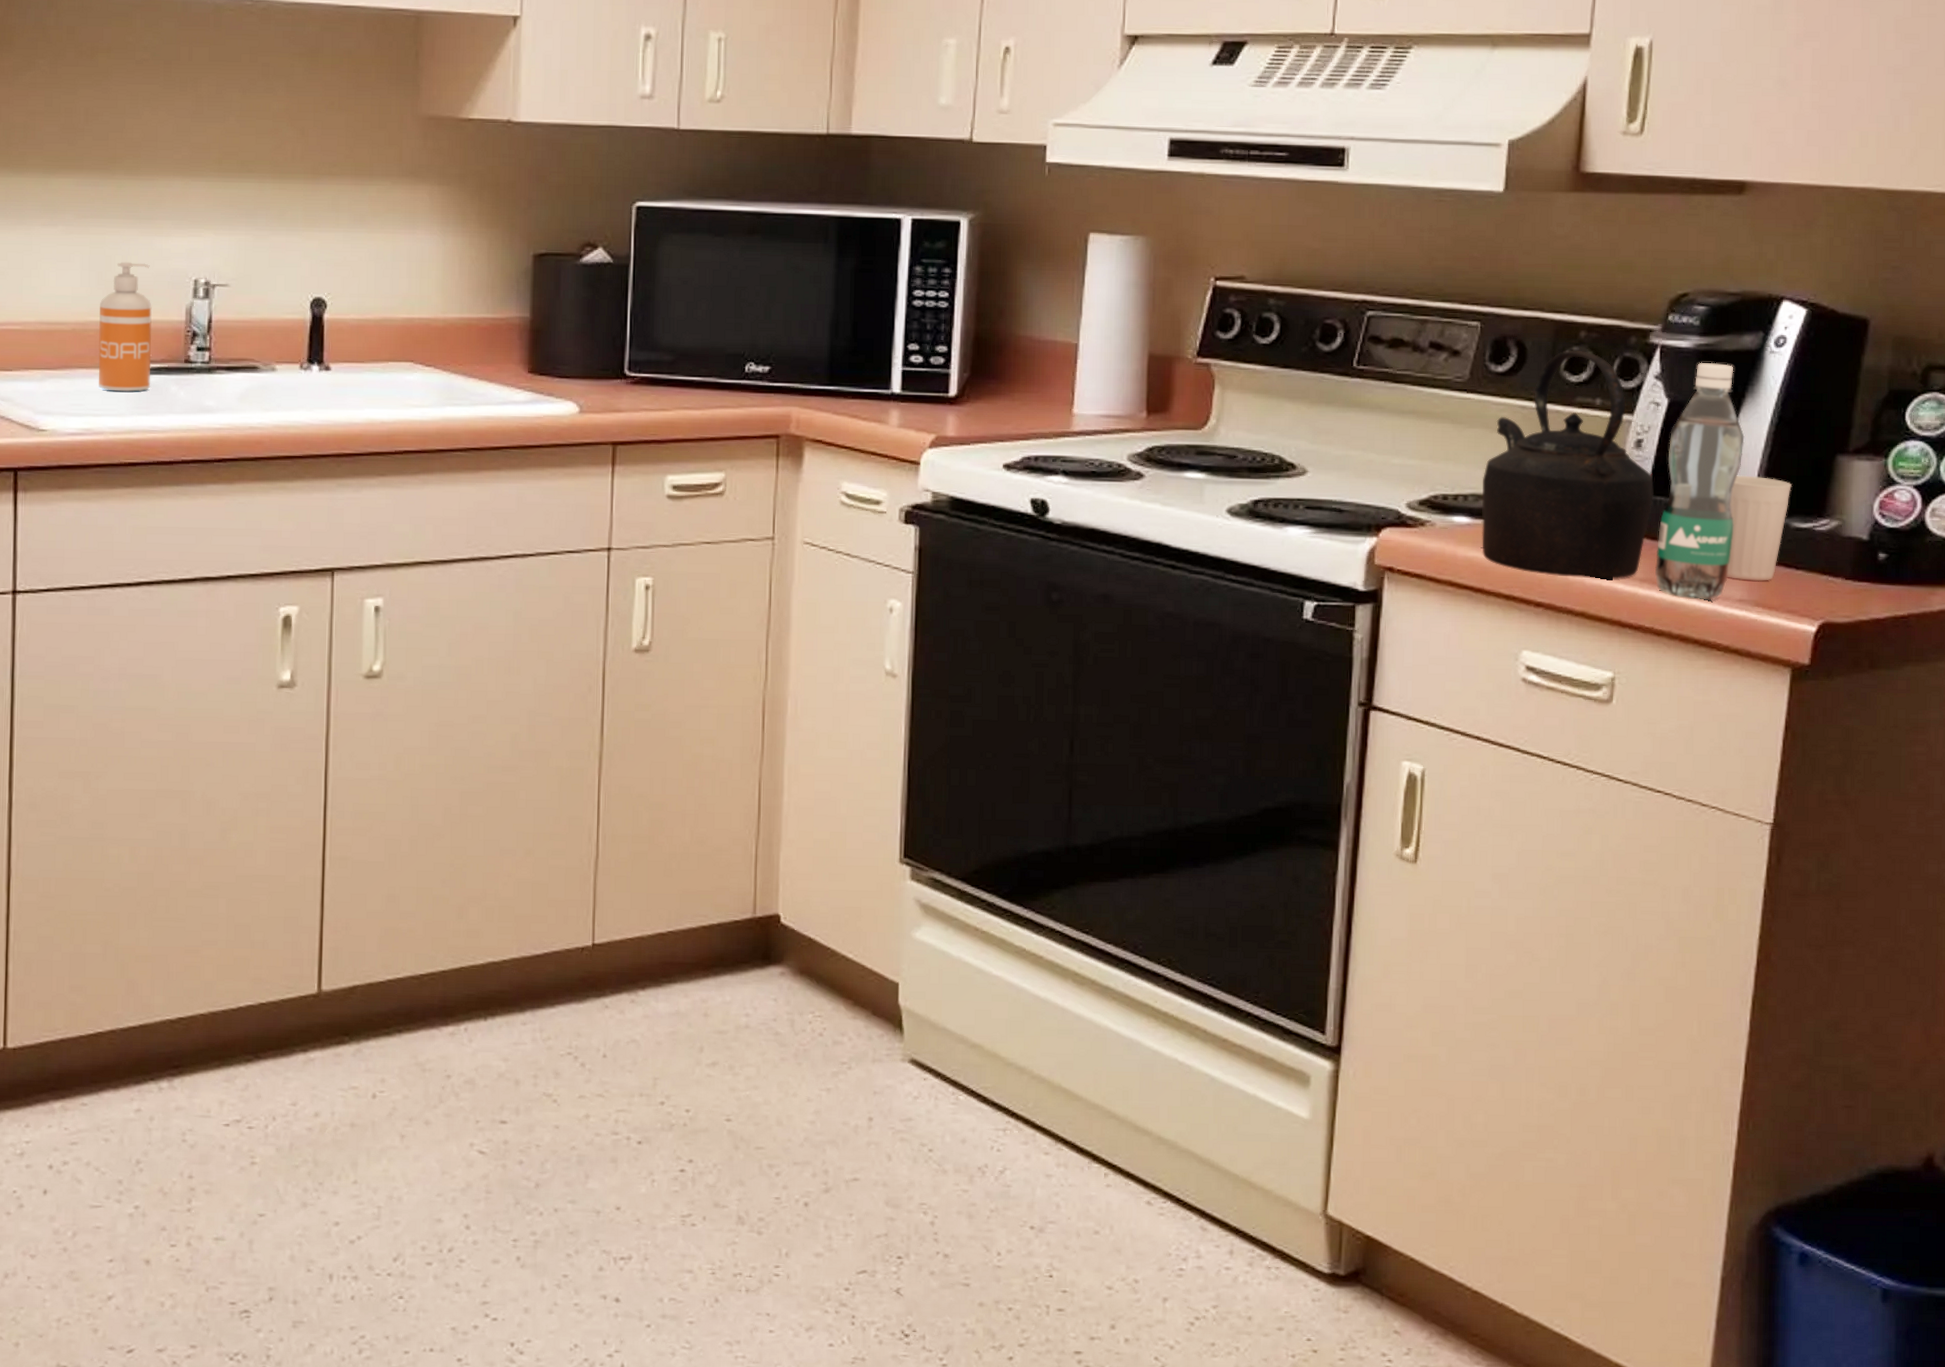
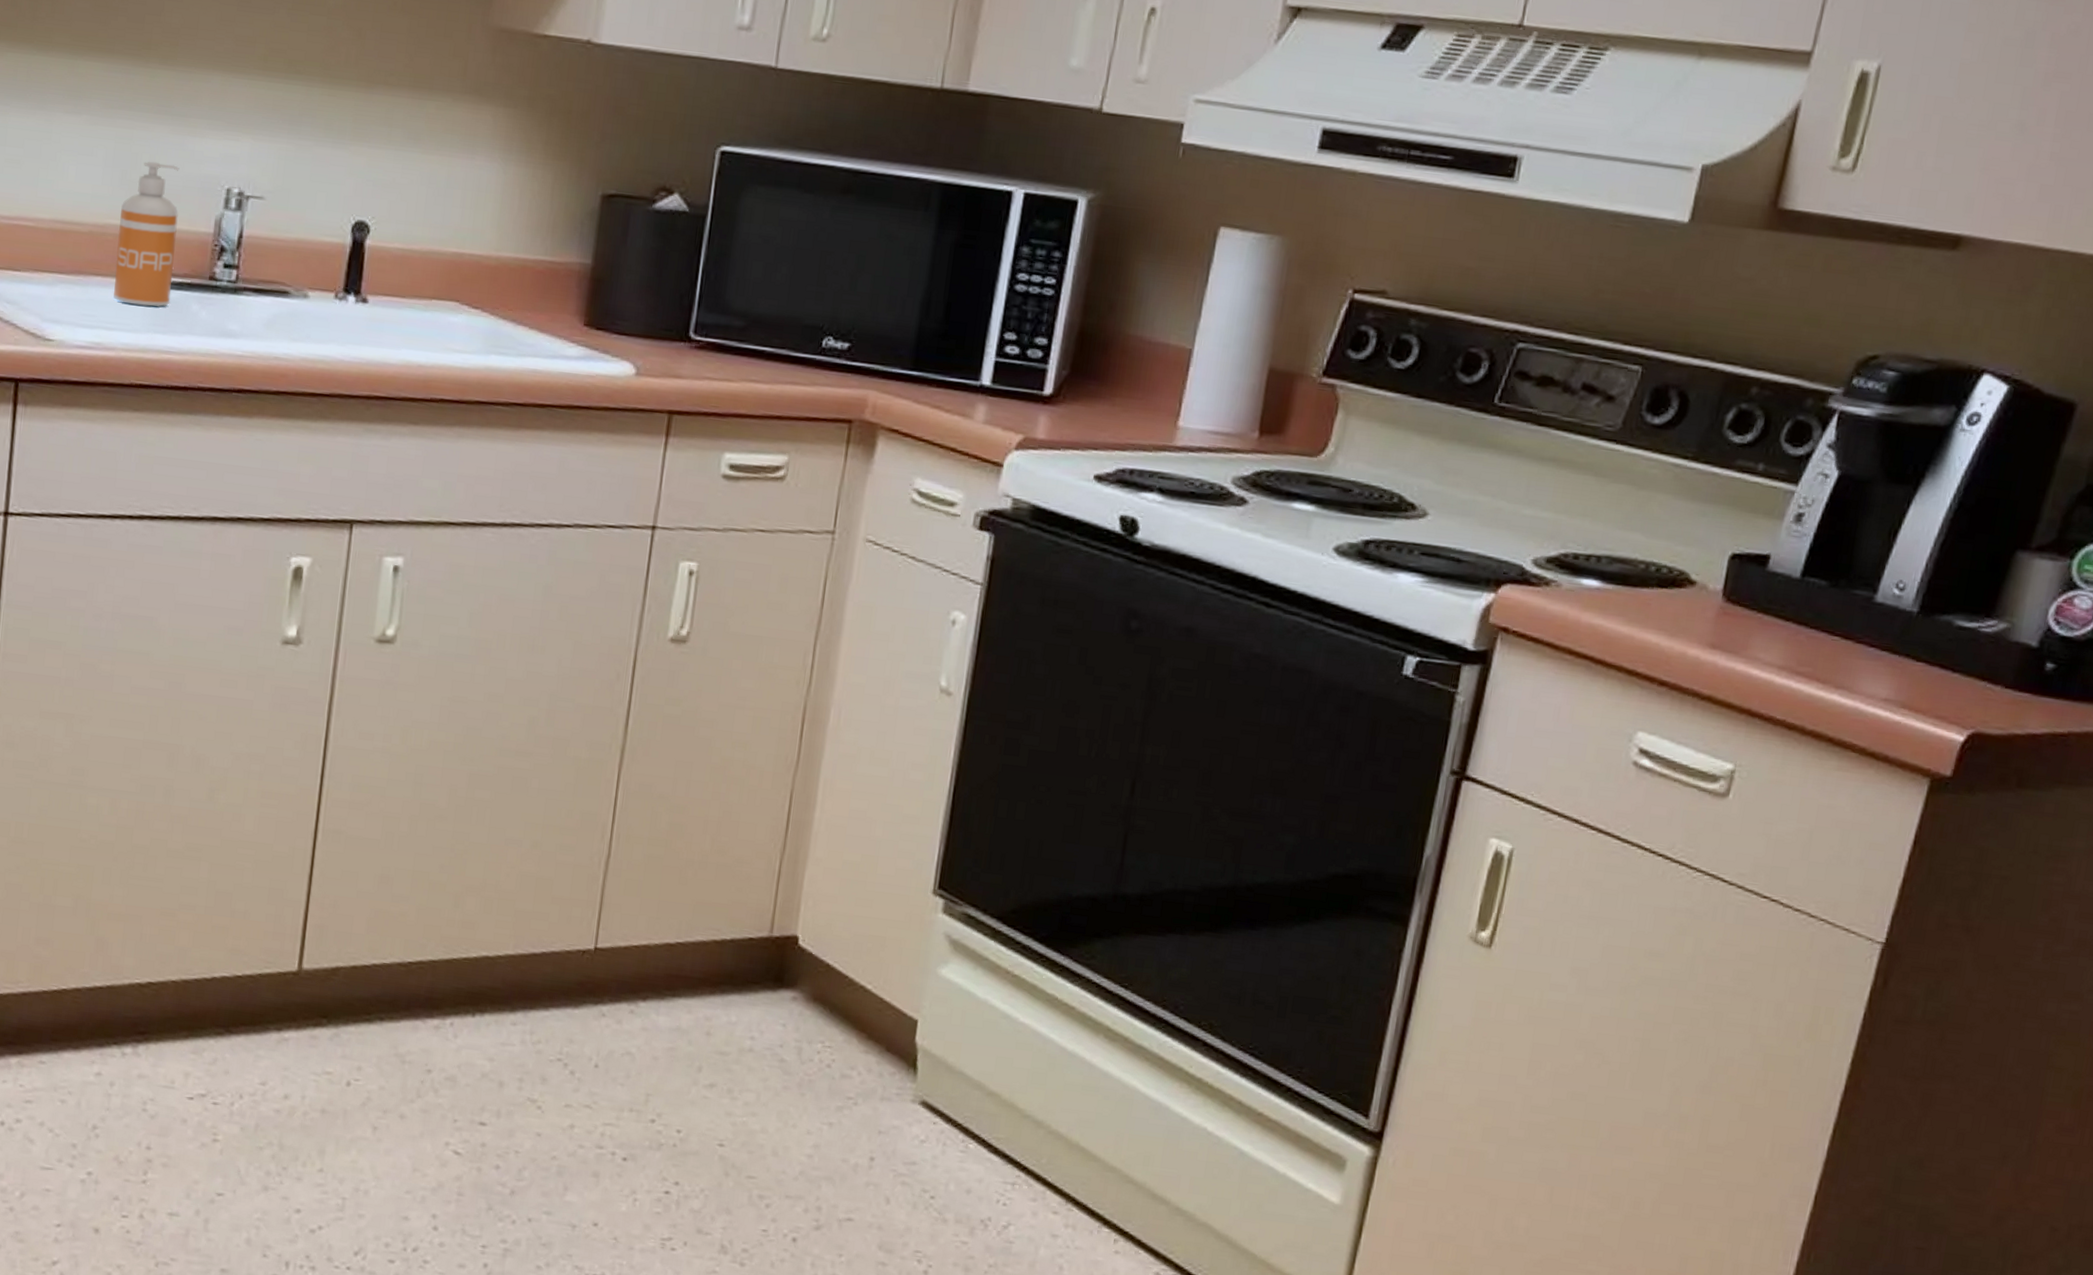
kettle: present [1481,350,1655,579] -> none [1608,406,1809,663]
bottle: present [1655,362,1745,600] -> none [1795,434,1918,697]
cup: present [1727,475,1792,581] -> none [1875,562,1962,681]

